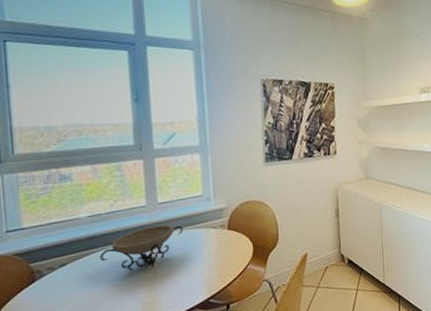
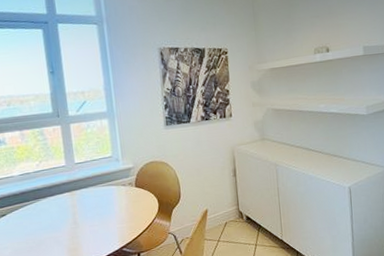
decorative bowl: present [99,224,184,271] -> none [31,182,98,221]

